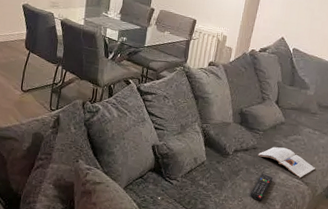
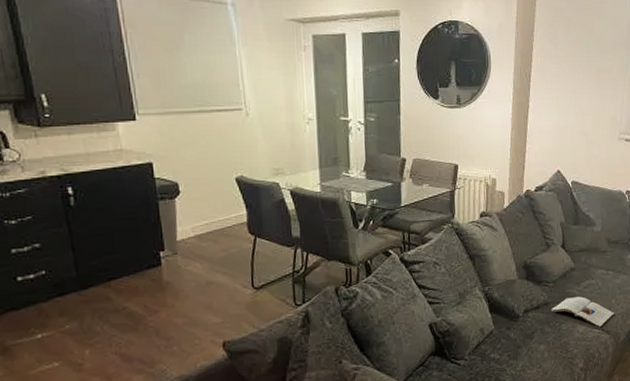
remote control: present [250,174,274,201] -> none [549,331,572,363]

